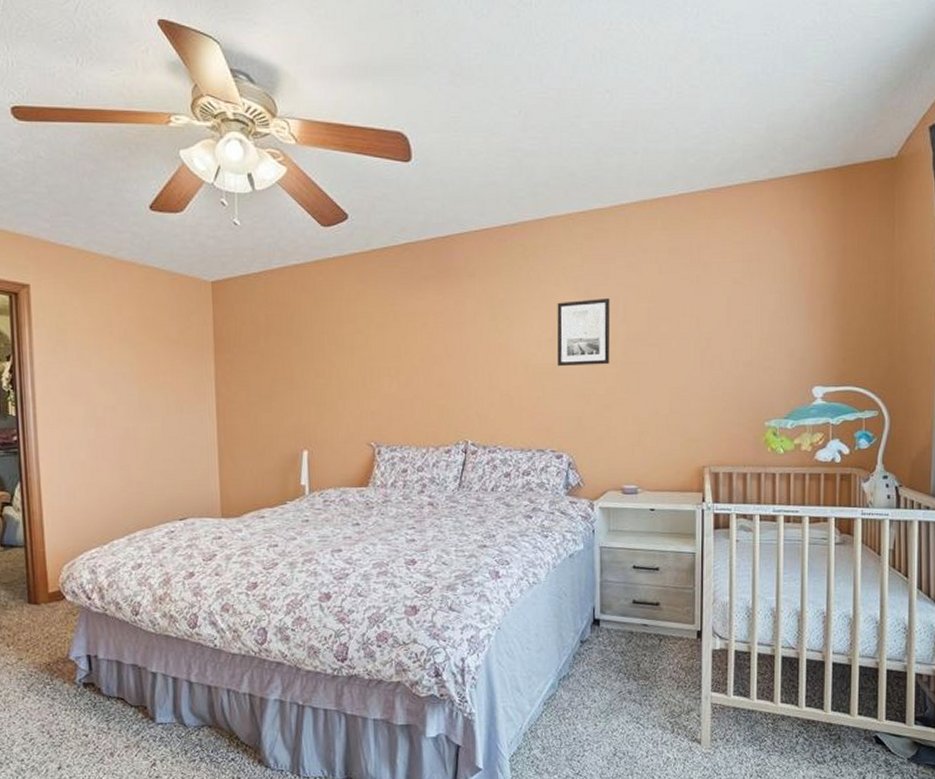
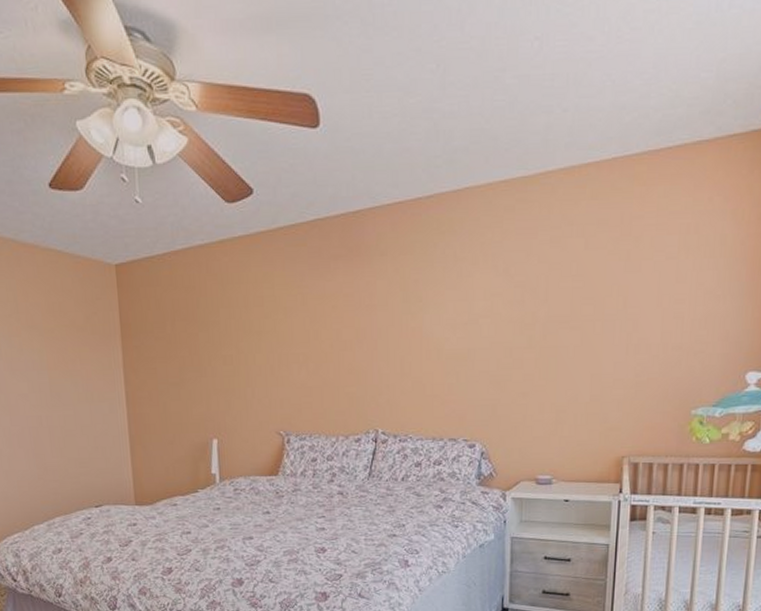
wall art: present [557,298,611,366] -> none [472,277,531,351]

